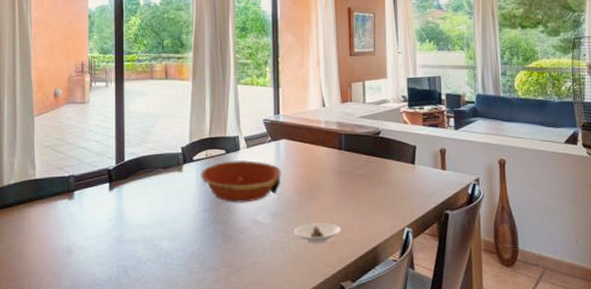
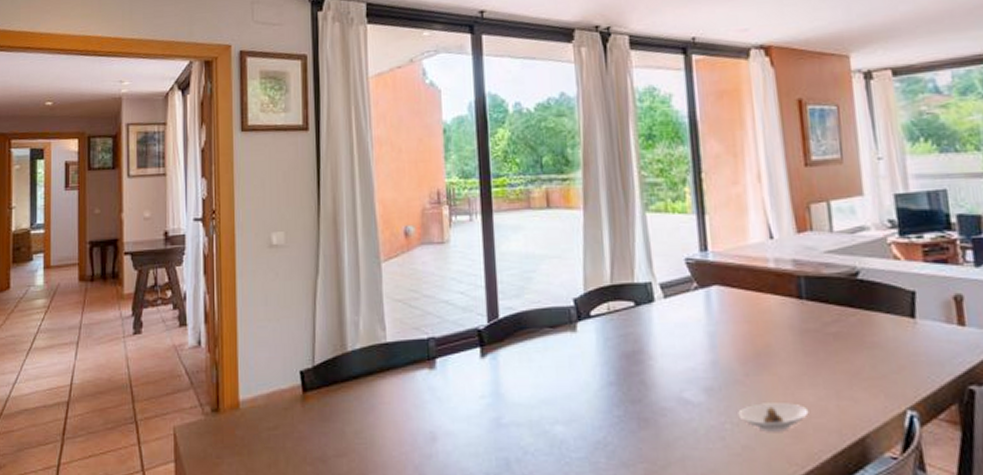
bowl: present [200,159,281,203] -> none [601,314,716,374]

